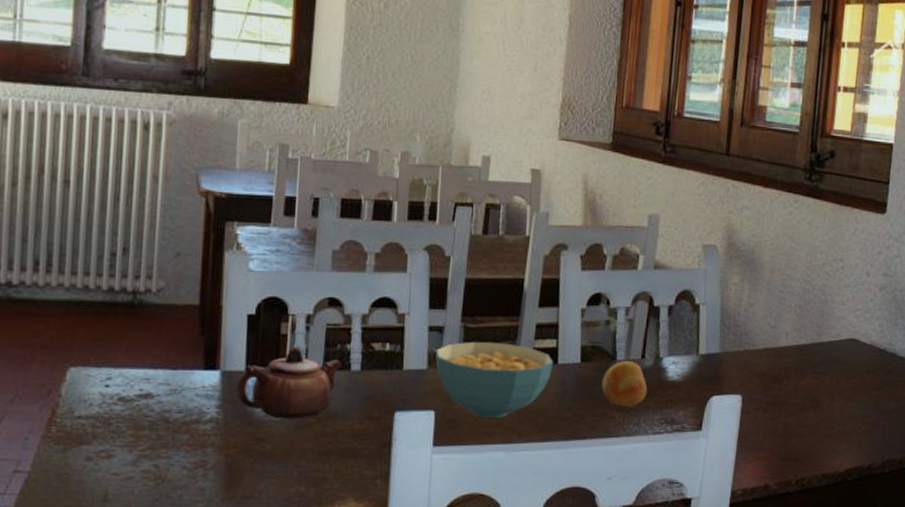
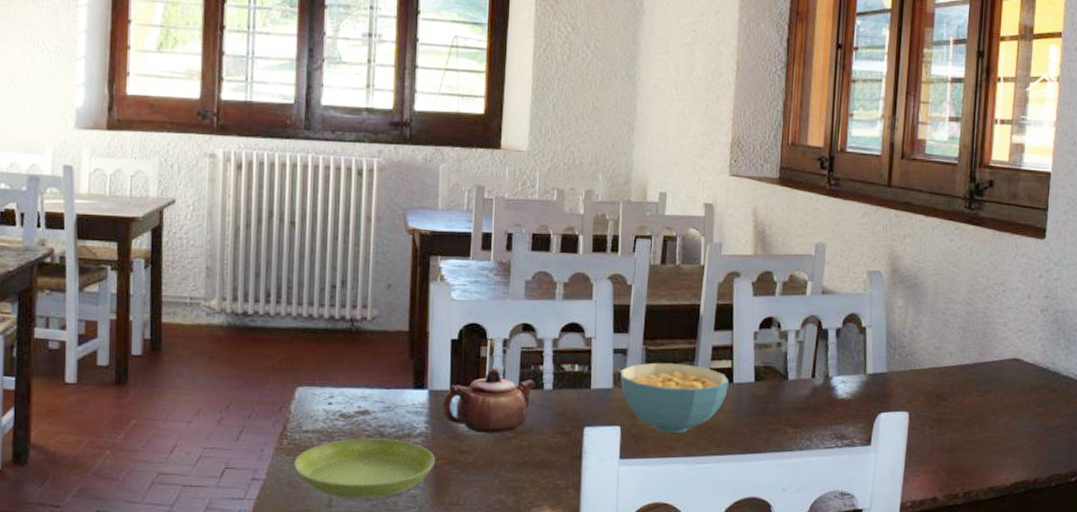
saucer: none [64,425,227,494] -> present [294,438,435,500]
fruit: present [602,361,648,406] -> none [775,380,818,422]

